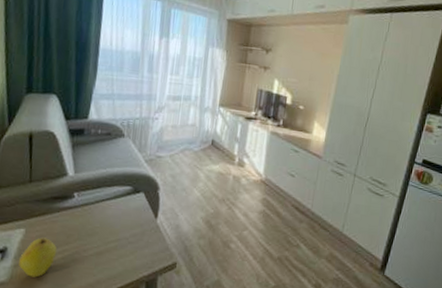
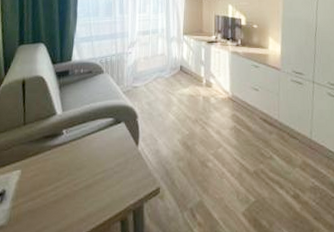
fruit: present [19,237,57,278] -> none [16,176,50,217]

